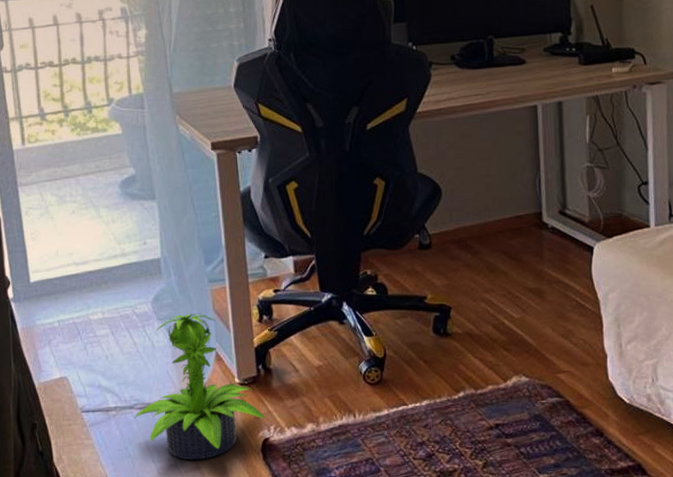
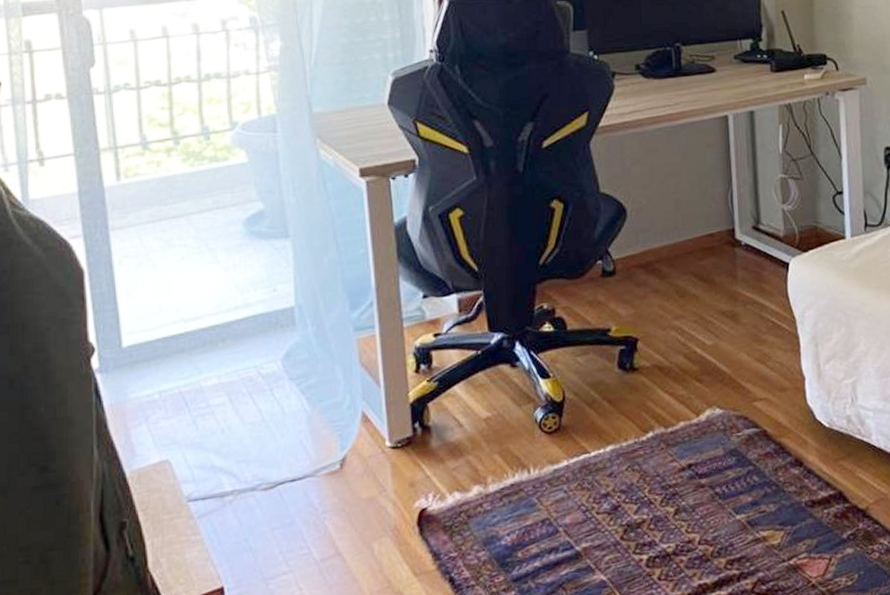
potted plant: present [134,313,265,460] -> none [256,368,422,546]

